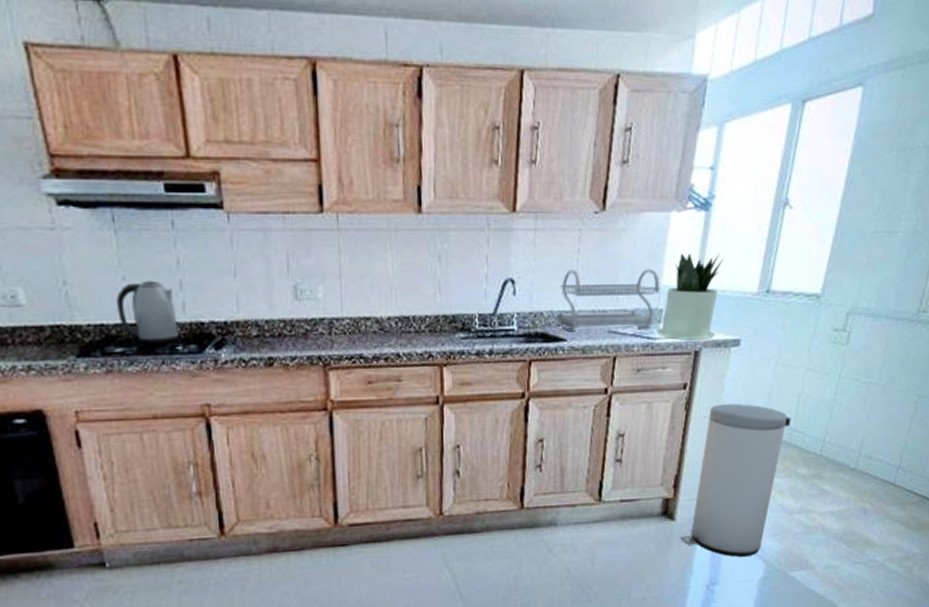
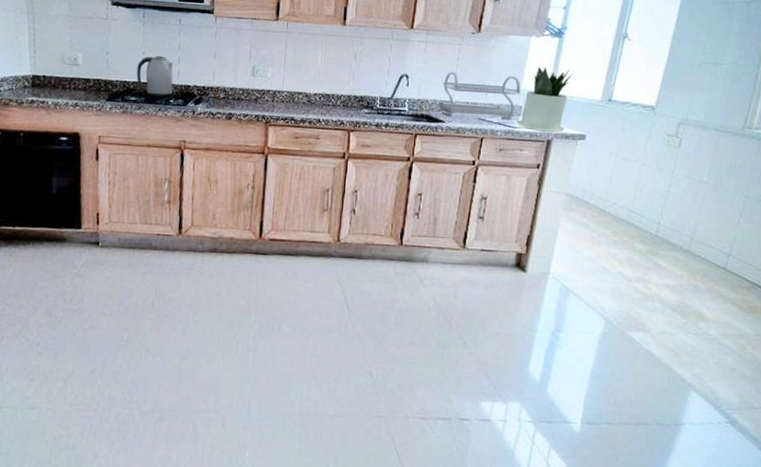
pedal bin: present [680,403,791,557] -> none [530,183,629,312]

